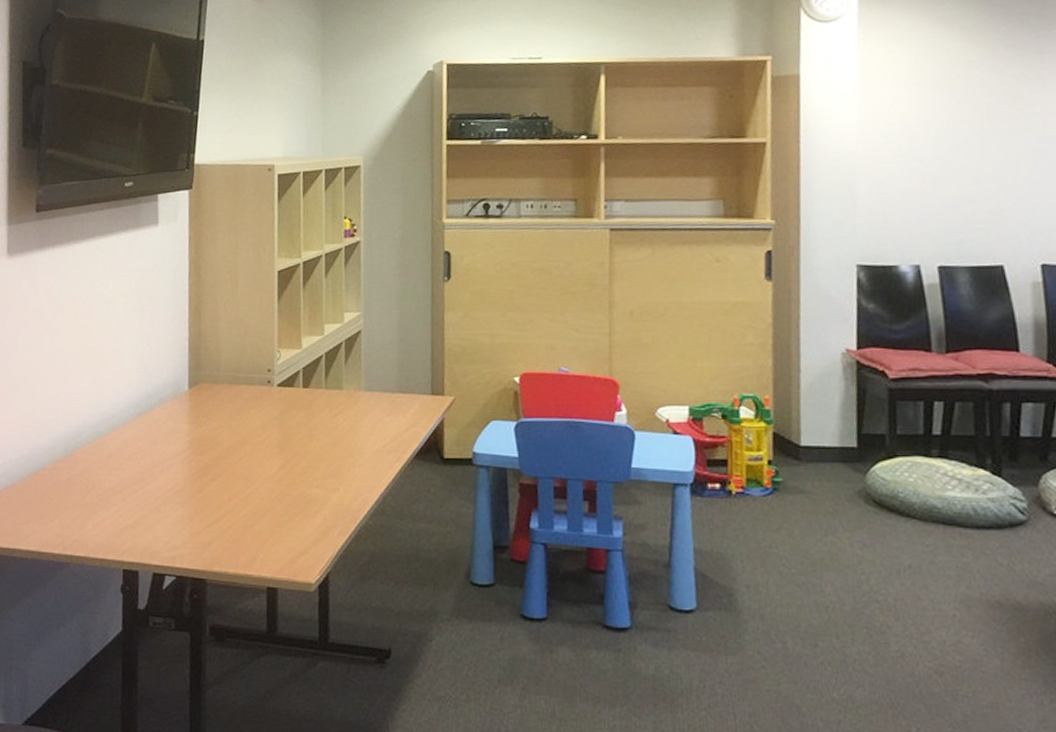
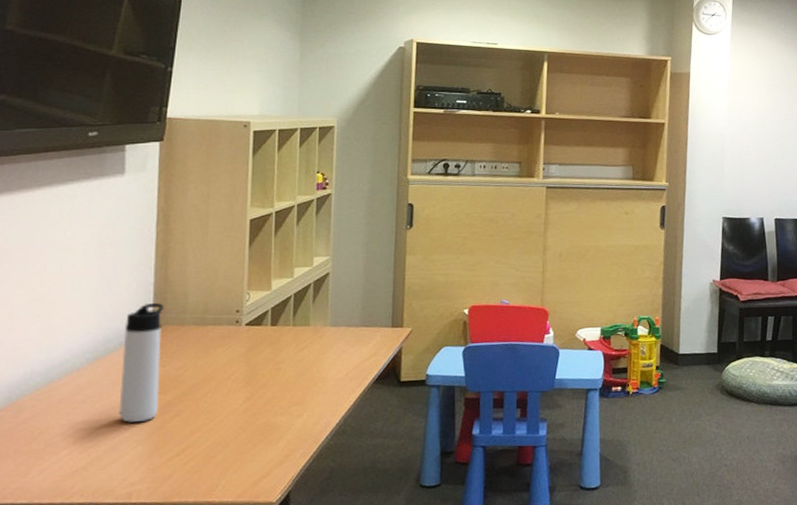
thermos bottle: none [161,359,199,483] -> present [119,303,164,423]

